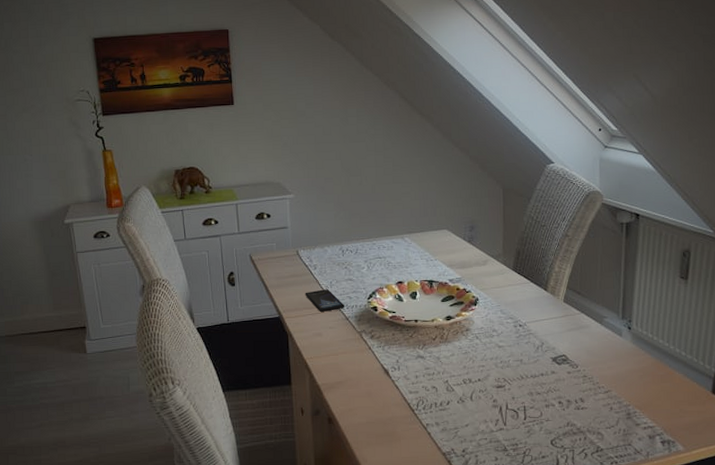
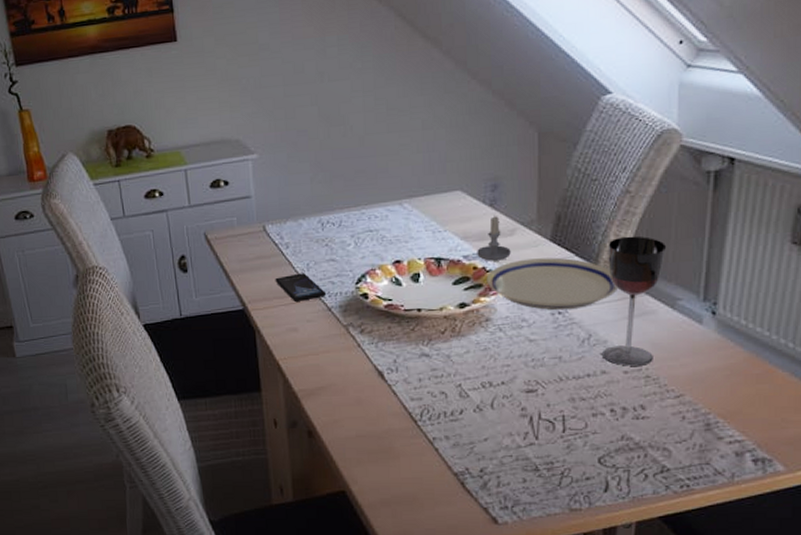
candle: none [459,249,484,284] -> present [477,215,511,261]
plate: none [466,283,562,323] -> present [486,257,619,310]
wineglass: none [552,268,595,368] -> present [603,236,666,366]

